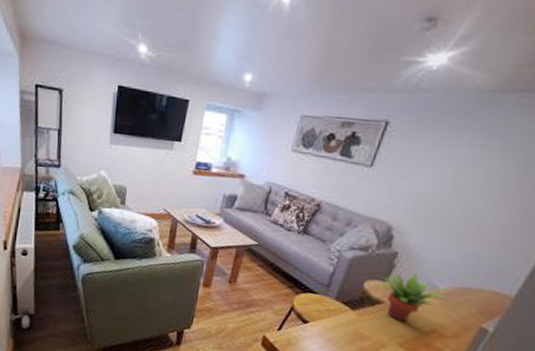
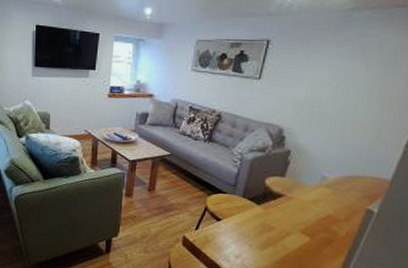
succulent plant: present [378,269,448,322] -> none [277,165,337,211]

